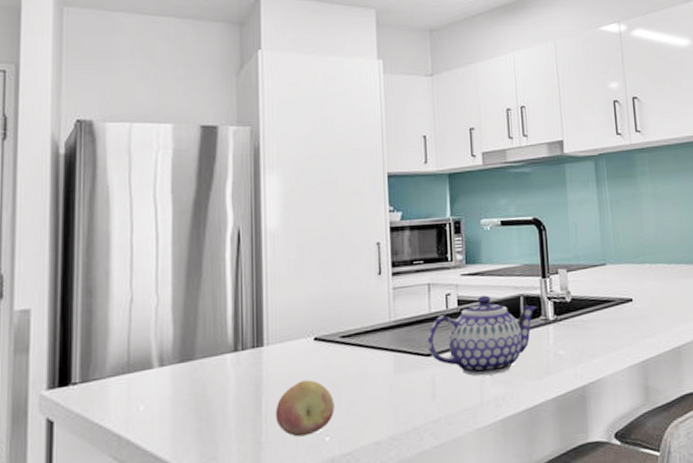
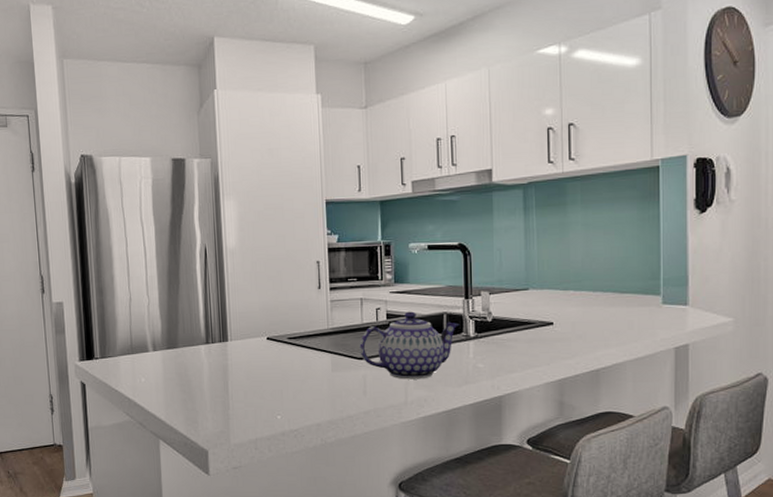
fruit: present [275,380,335,437] -> none [239,370,284,413]

